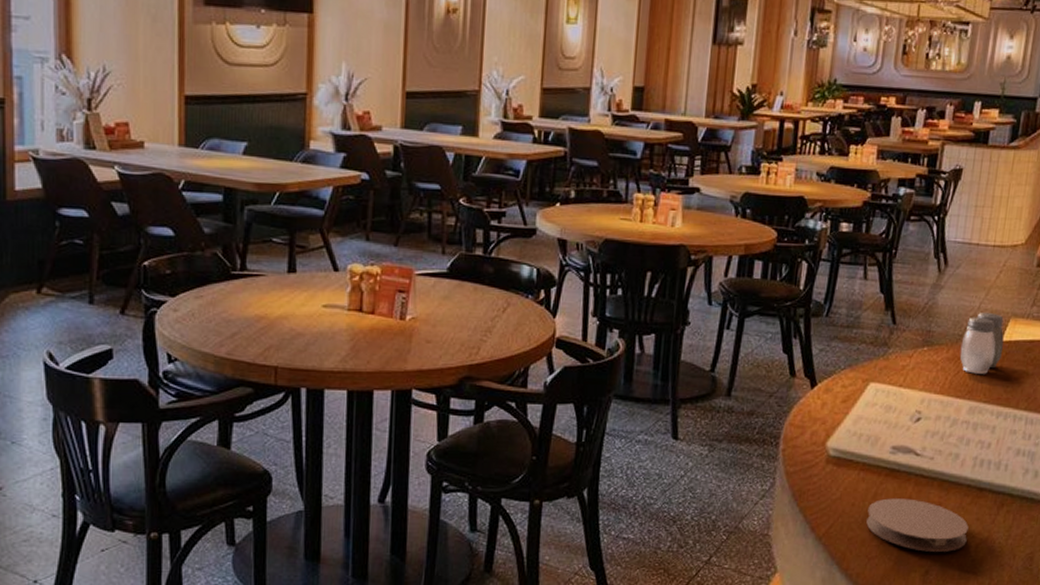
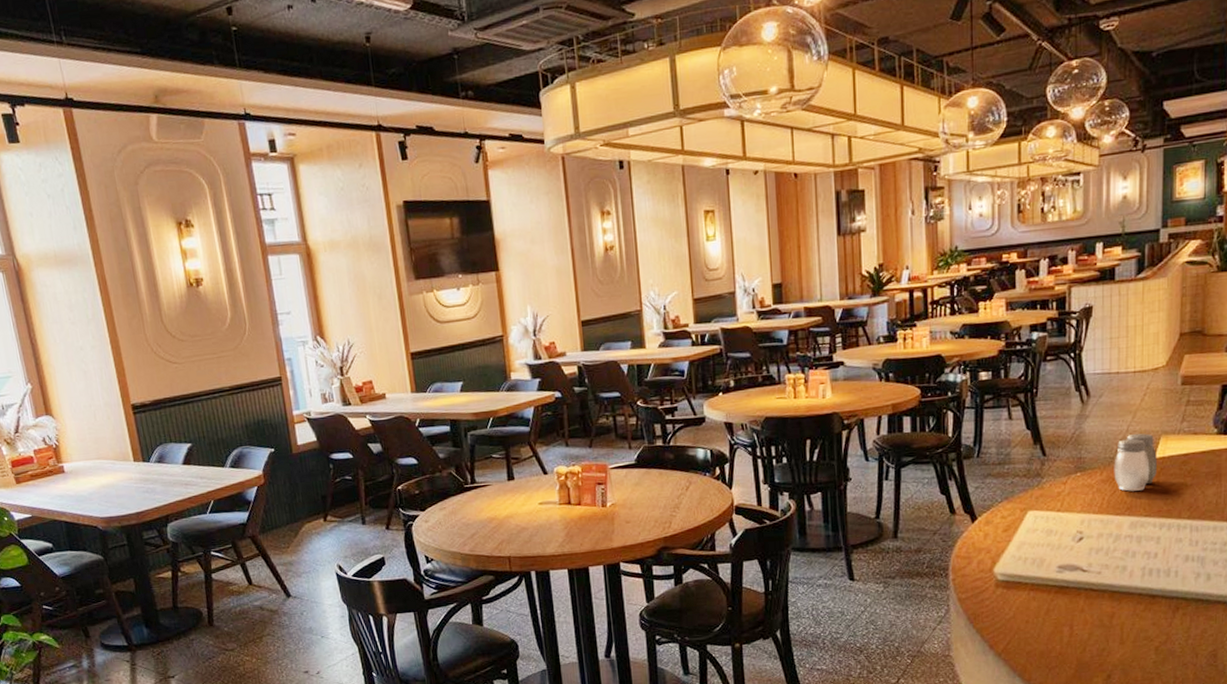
coaster: present [866,498,969,552] -> none [1042,611,1145,658]

